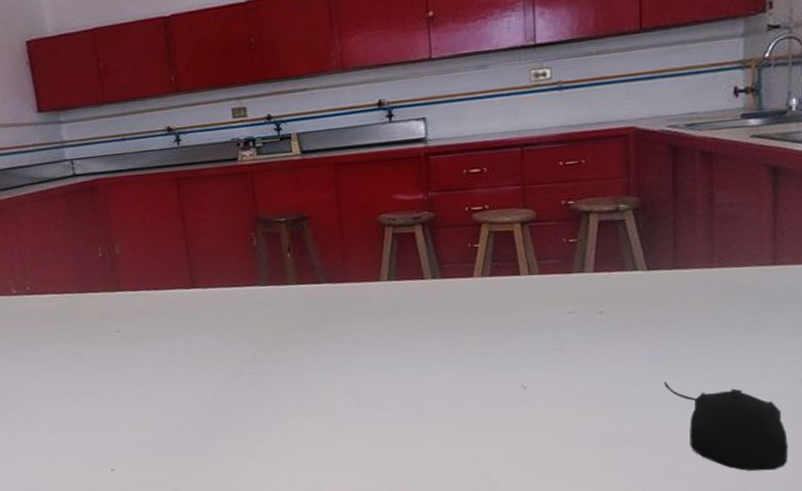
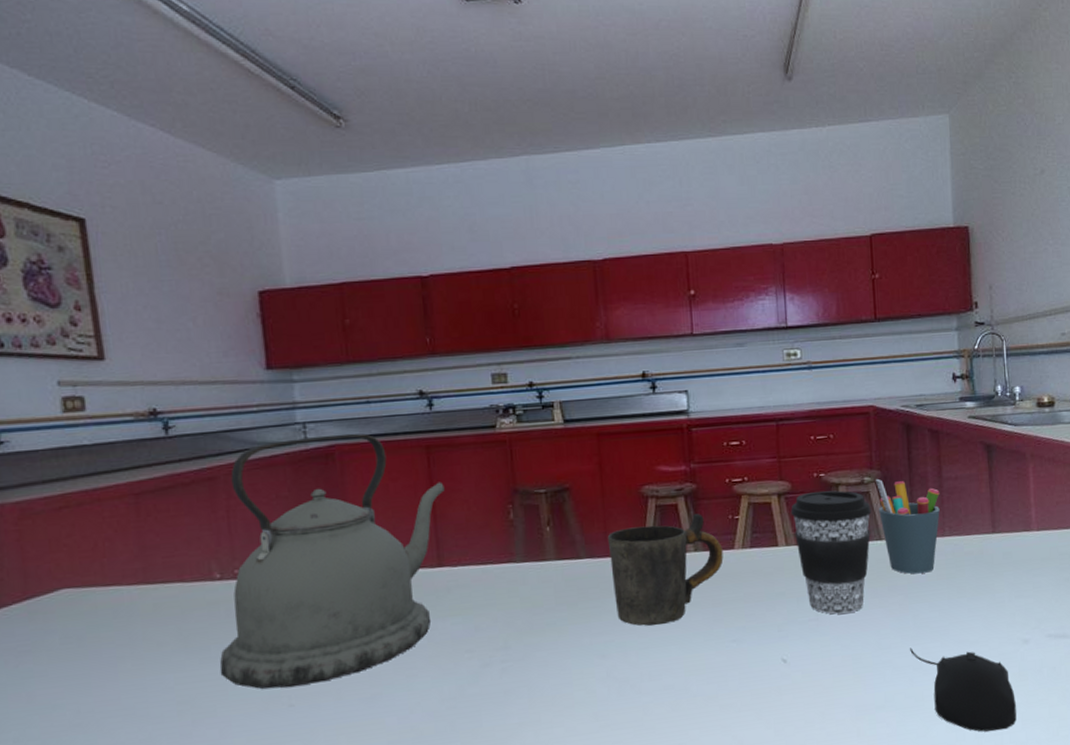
kettle: none [17,168,194,386] -> present [220,433,445,689]
mug: none [345,242,462,348] -> present [607,514,724,626]
coffee cup: none [534,218,627,345] -> present [790,490,872,614]
pen holder: none [633,205,710,307] -> present [876,478,940,574]

